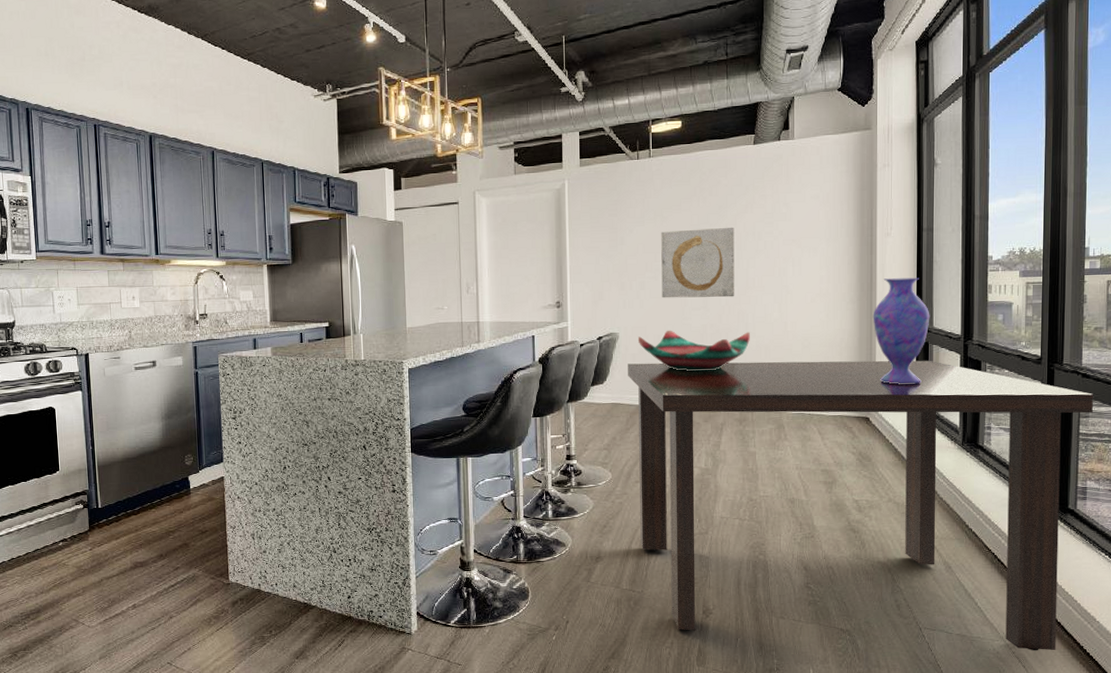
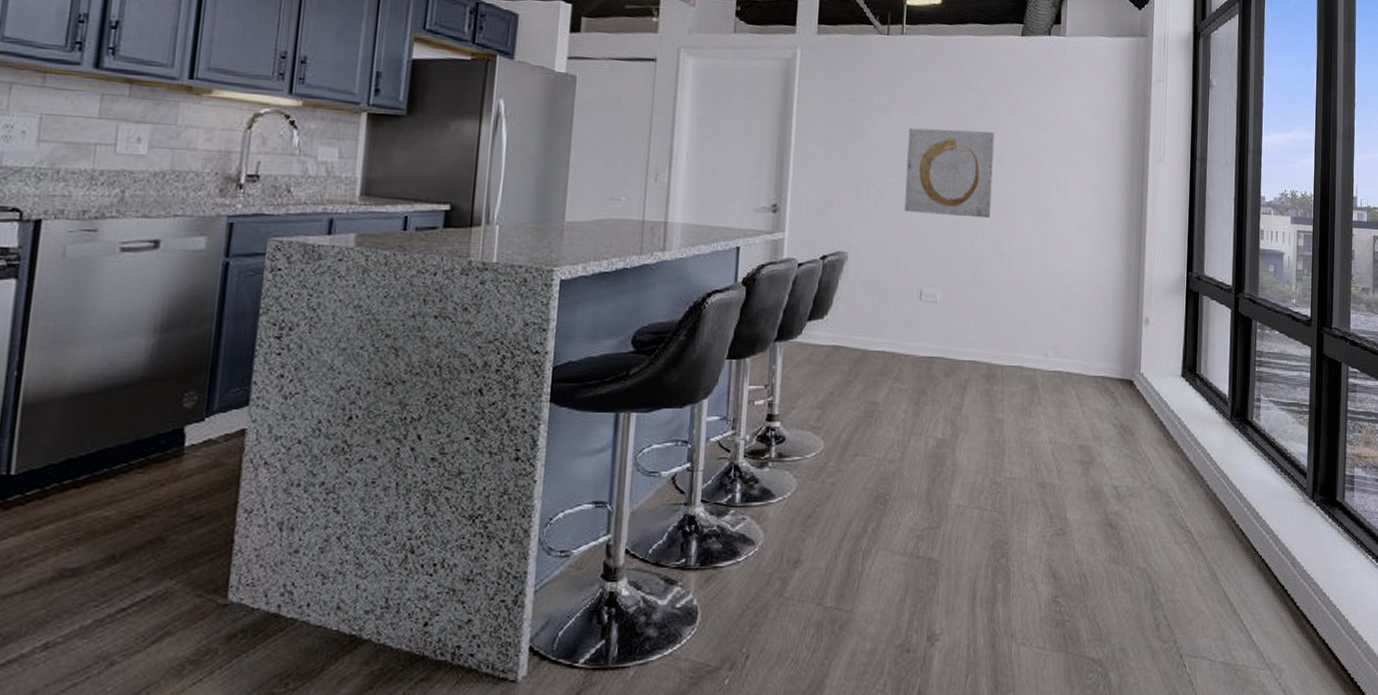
dining table: present [628,360,1093,651] -> none [854,294,1361,682]
decorative bowl: present [637,330,750,372] -> none [871,253,1005,311]
vase: present [873,277,930,385] -> none [1141,212,1201,343]

